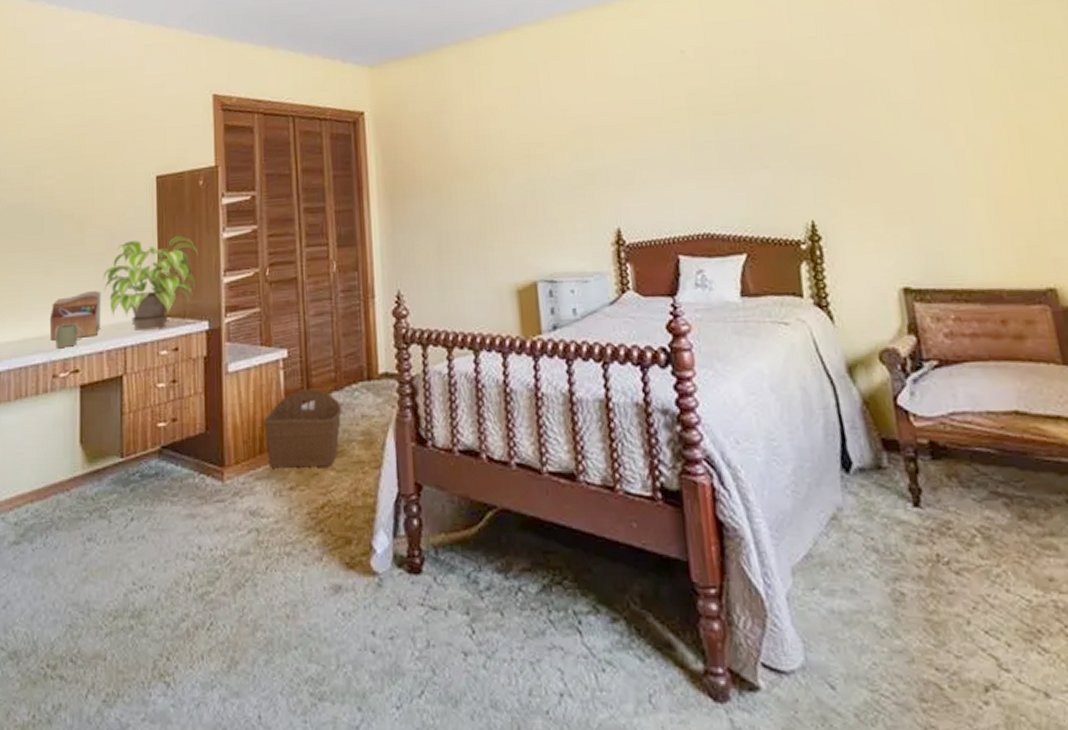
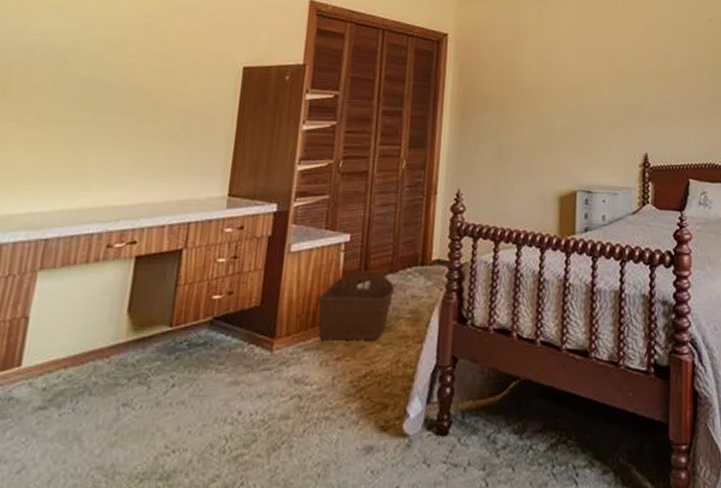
sewing box: present [49,291,101,341] -> none [109,168,171,212]
mug: present [54,322,84,349] -> none [114,196,147,220]
plant: present [102,236,199,332] -> none [174,124,276,209]

